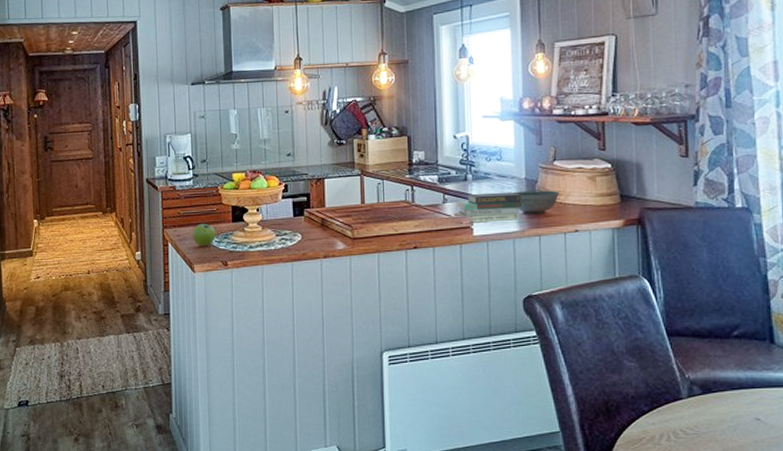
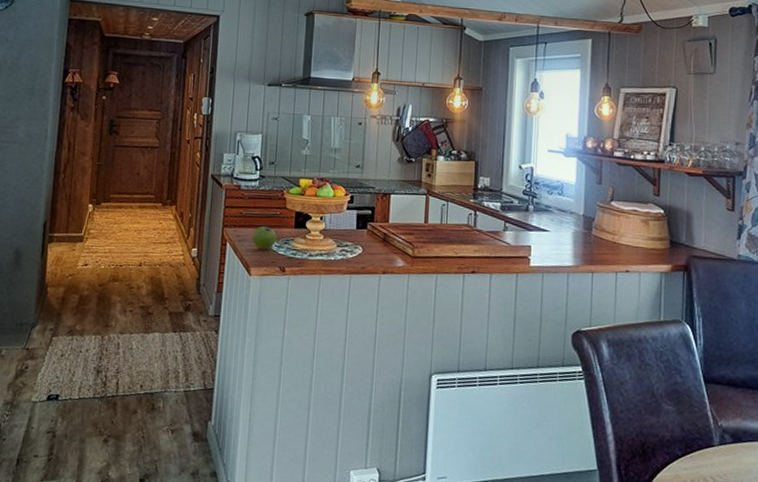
books: present [453,191,523,223] -> none [512,224,579,255]
bowl: present [514,190,560,216] -> none [572,227,615,253]

